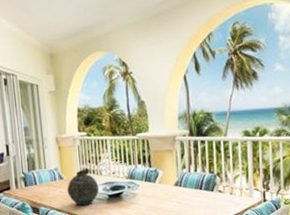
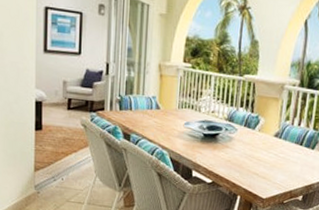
snuff bottle: present [67,168,100,206] -> none [162,101,196,141]

